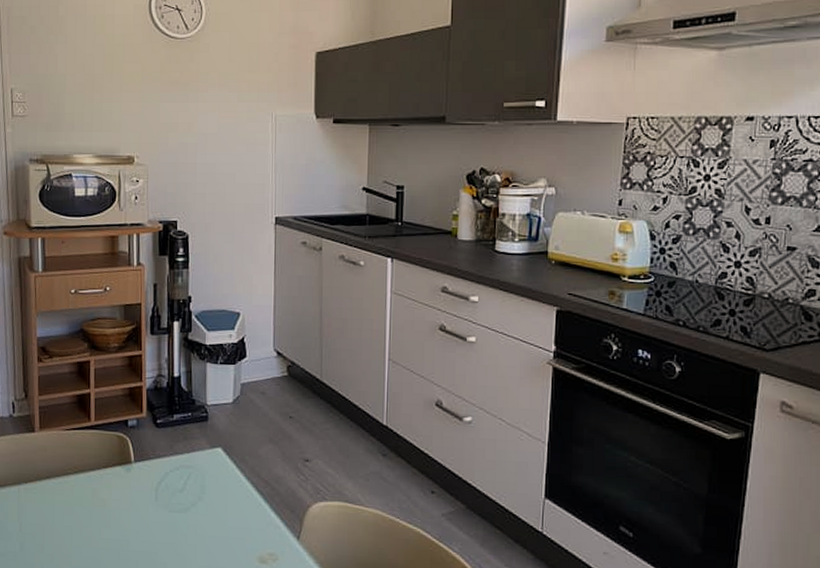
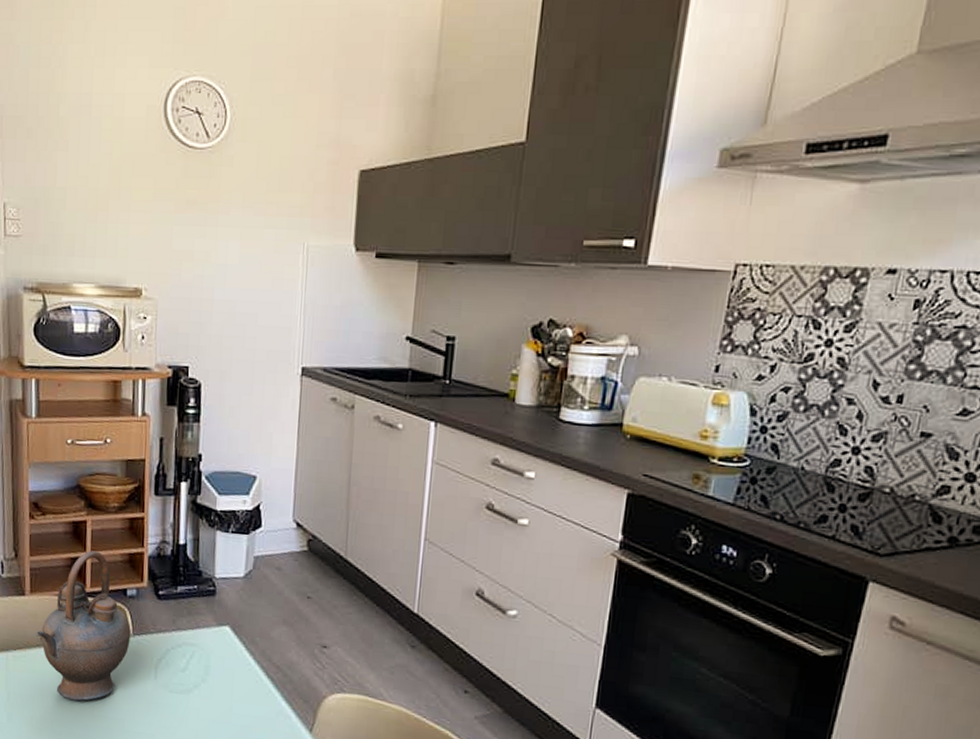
teapot: none [45,387,133,527] -> present [36,550,131,701]

